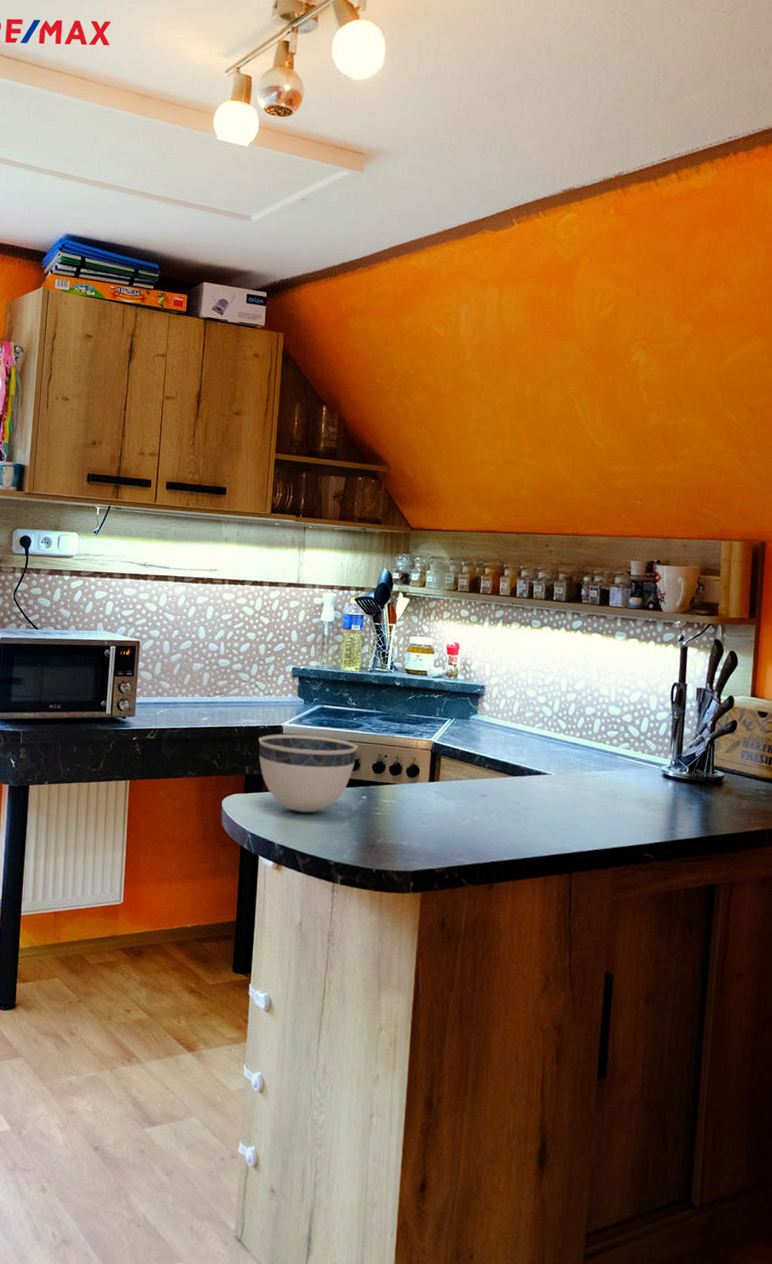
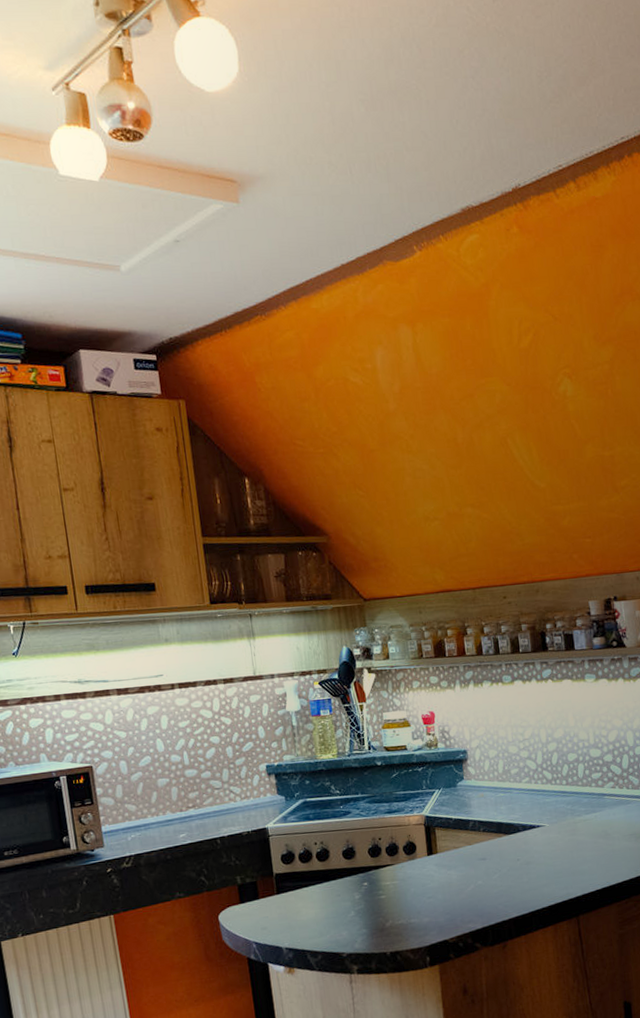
bowl: present [258,733,359,813] -> none [244,829,350,912]

